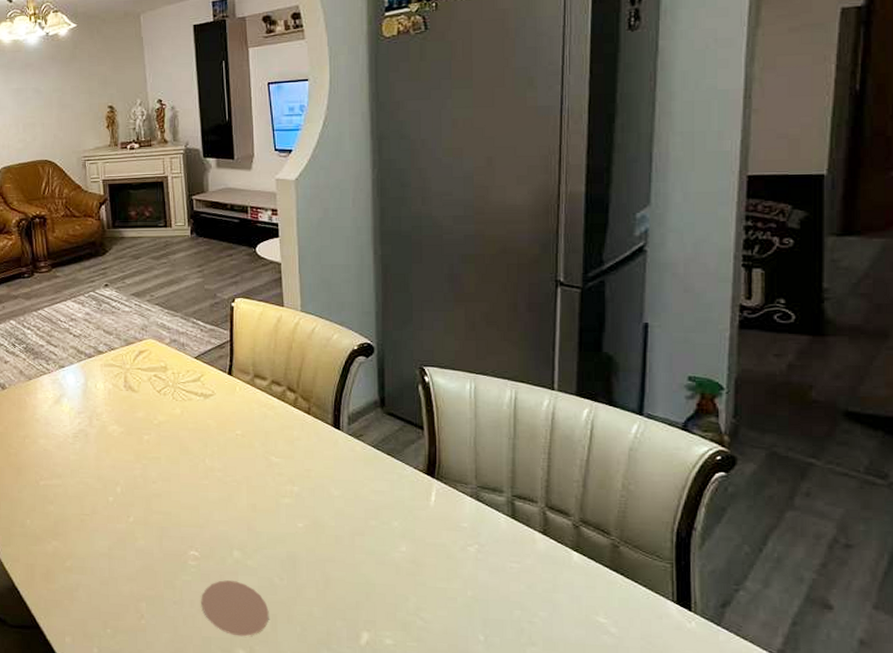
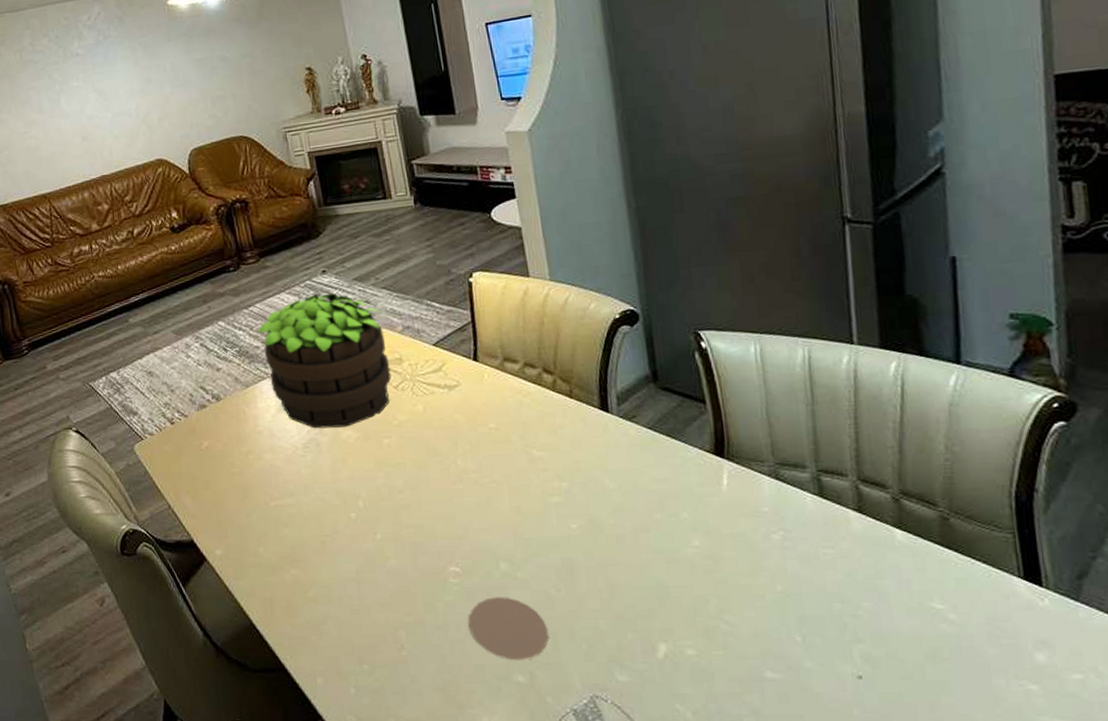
potted plant: none [44,303,156,422] -> present [258,293,392,429]

